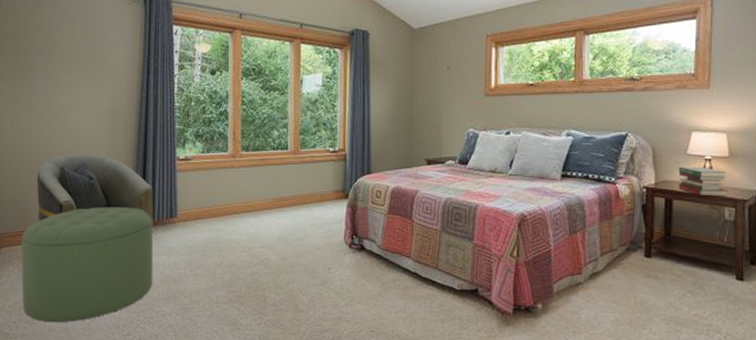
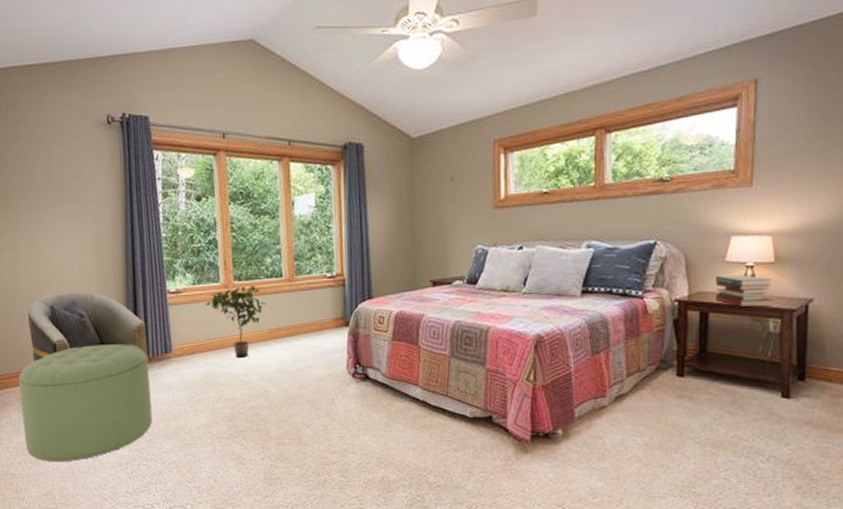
potted plant: none [213,156,271,225] -> present [205,285,266,358]

